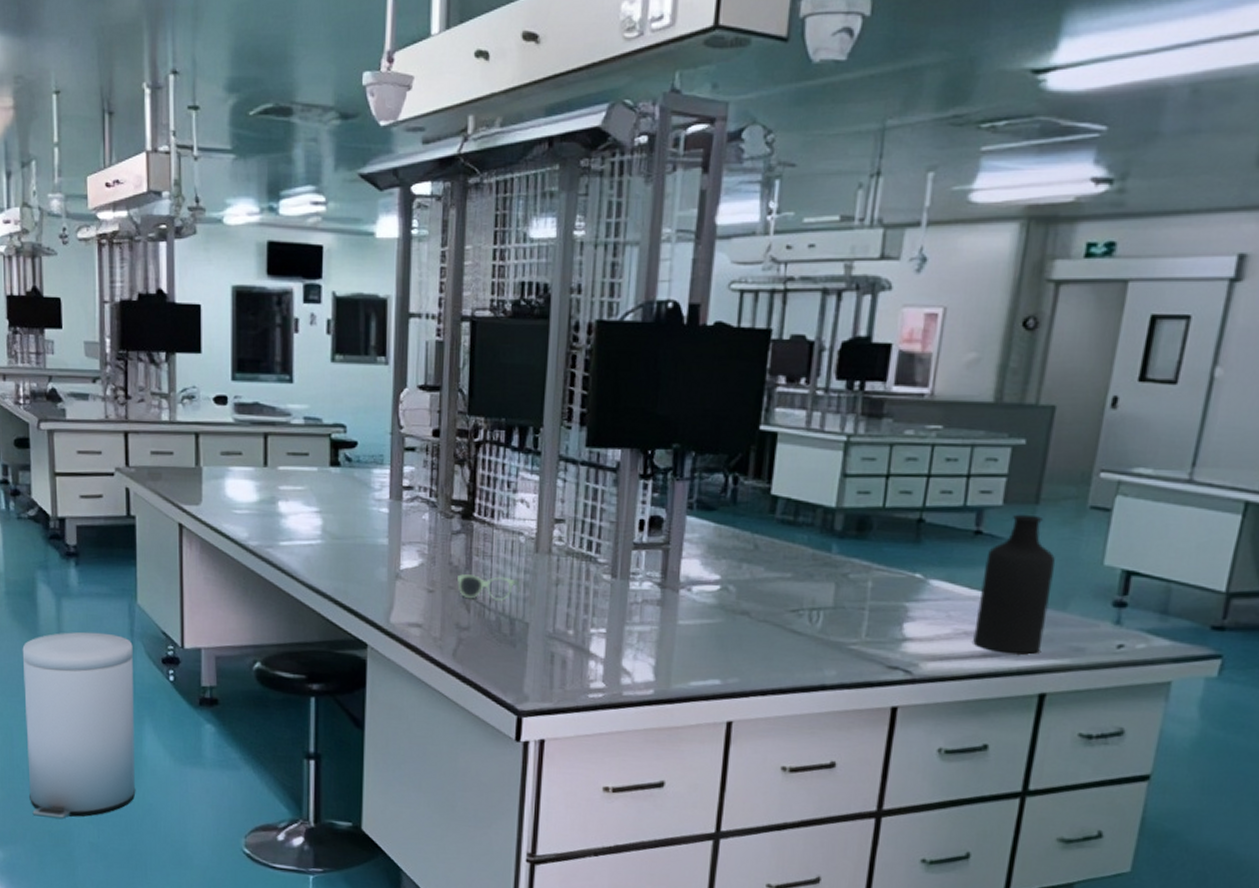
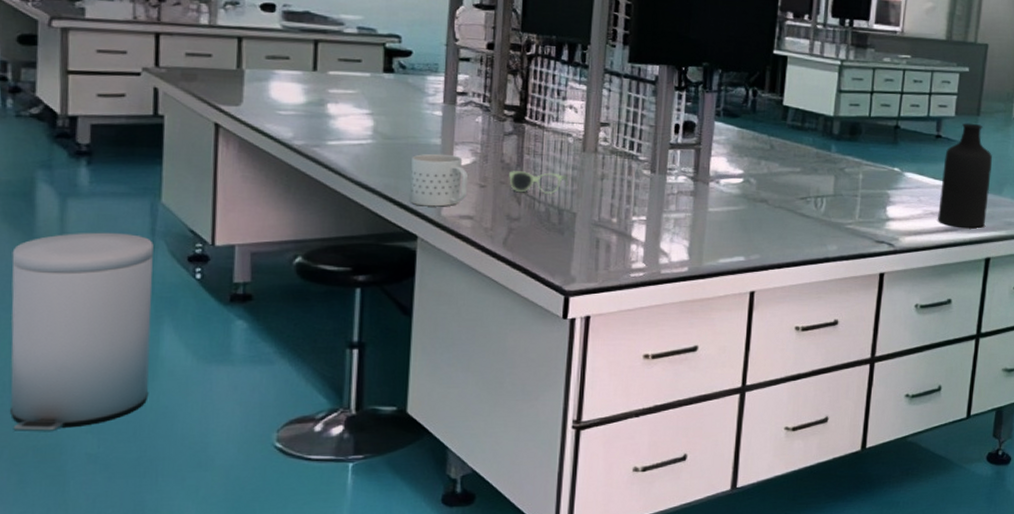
mug: none [359,554,417,613] -> present [410,153,469,207]

